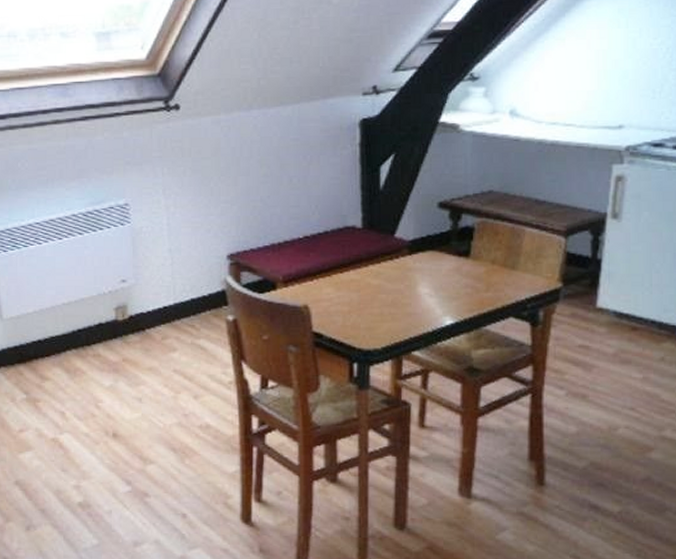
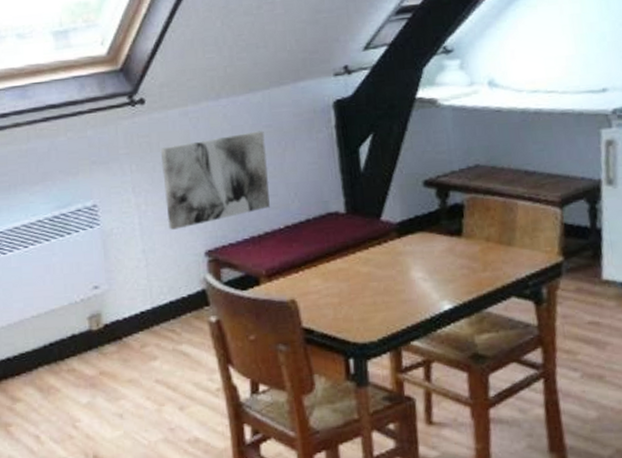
wall art: none [191,143,292,232] -> present [160,131,270,230]

